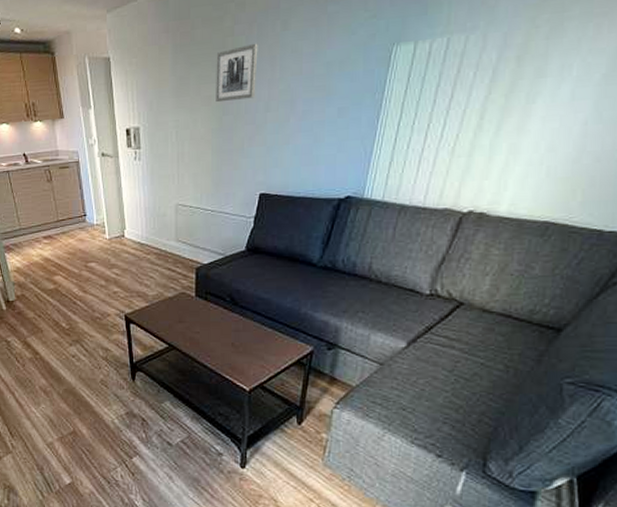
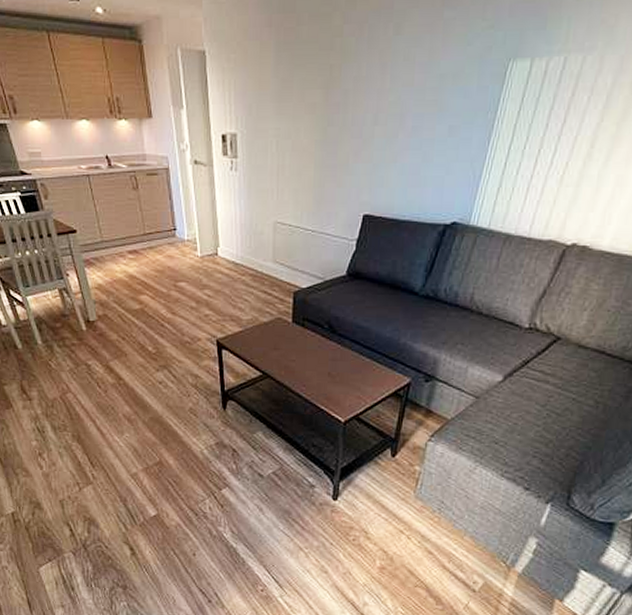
wall art: present [216,43,258,103] -> none [321,46,368,111]

